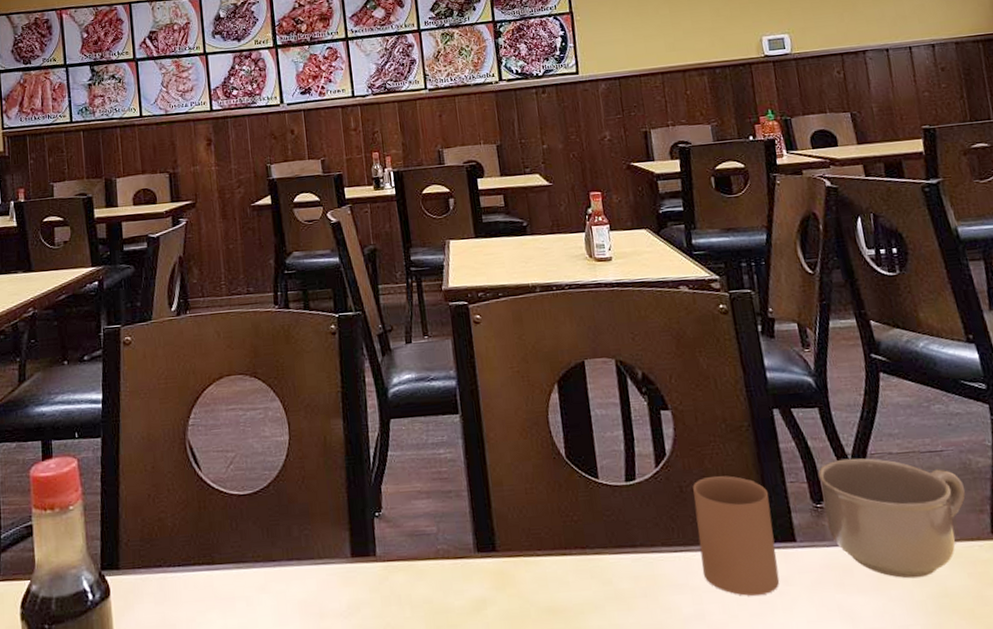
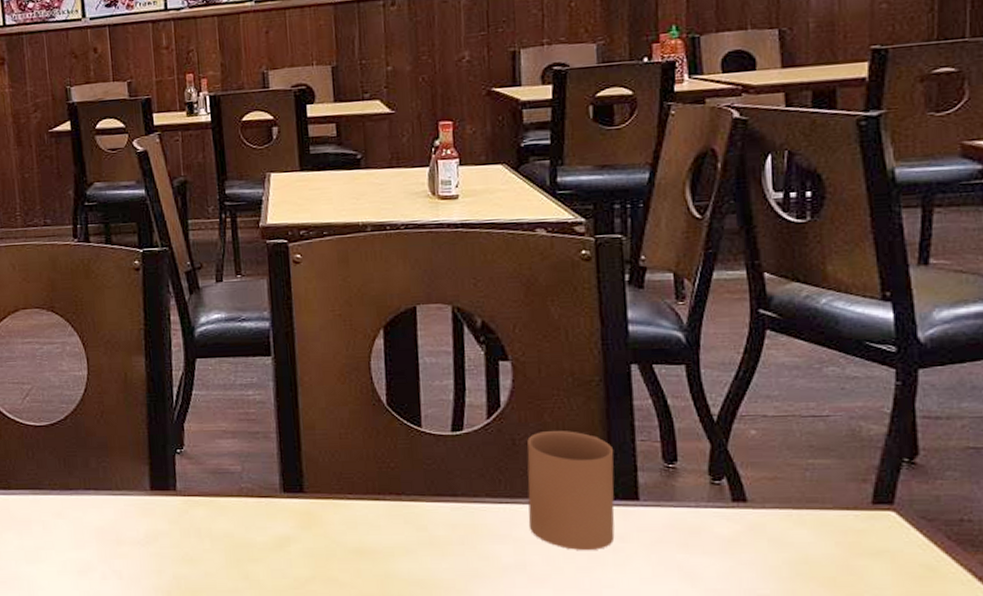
teacup: present [817,458,966,579] -> none [674,419,848,544]

